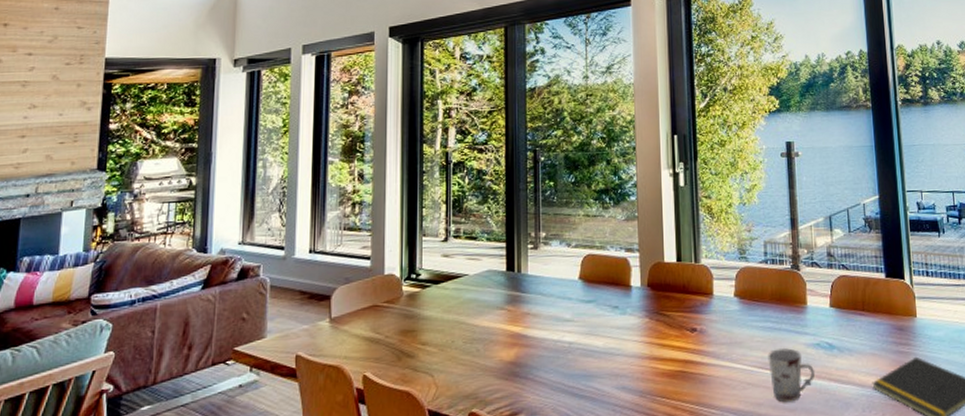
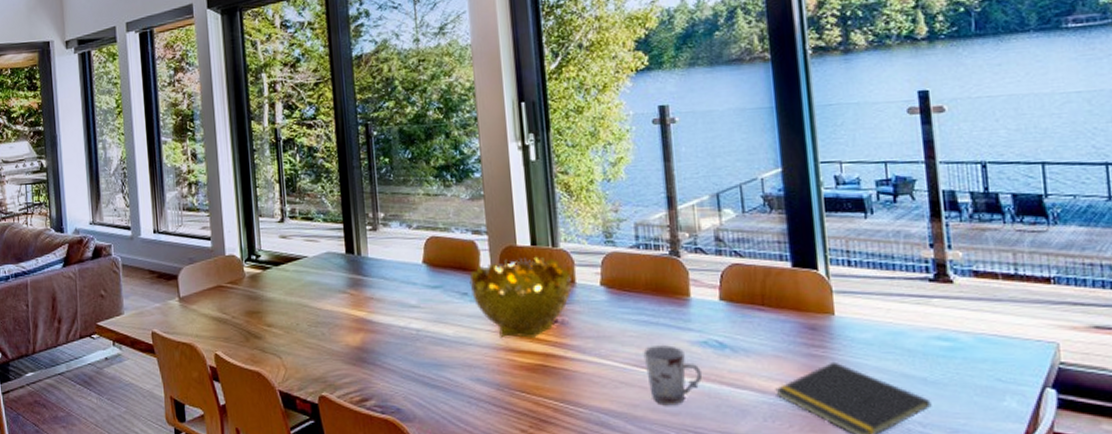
decorative bowl: none [620,271,710,347] -> present [469,256,572,338]

